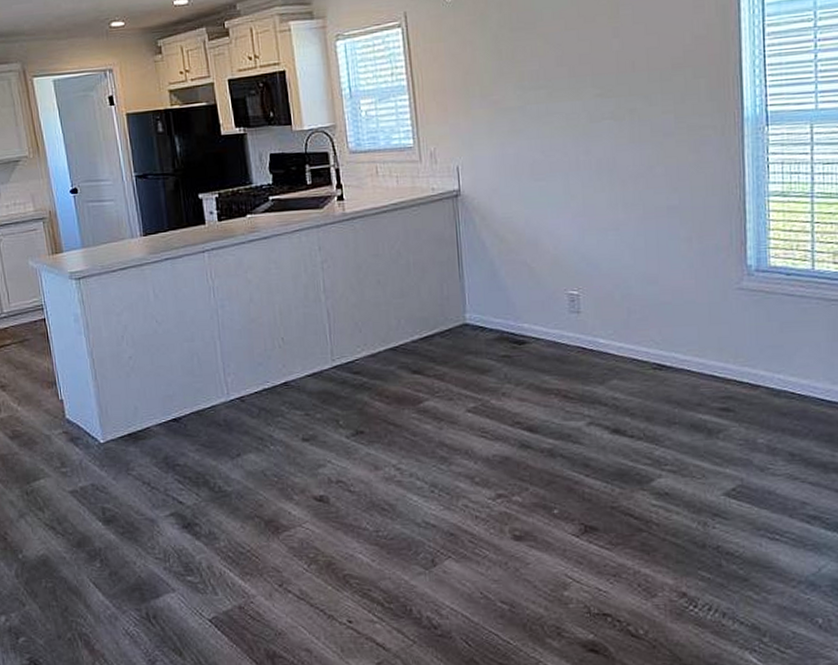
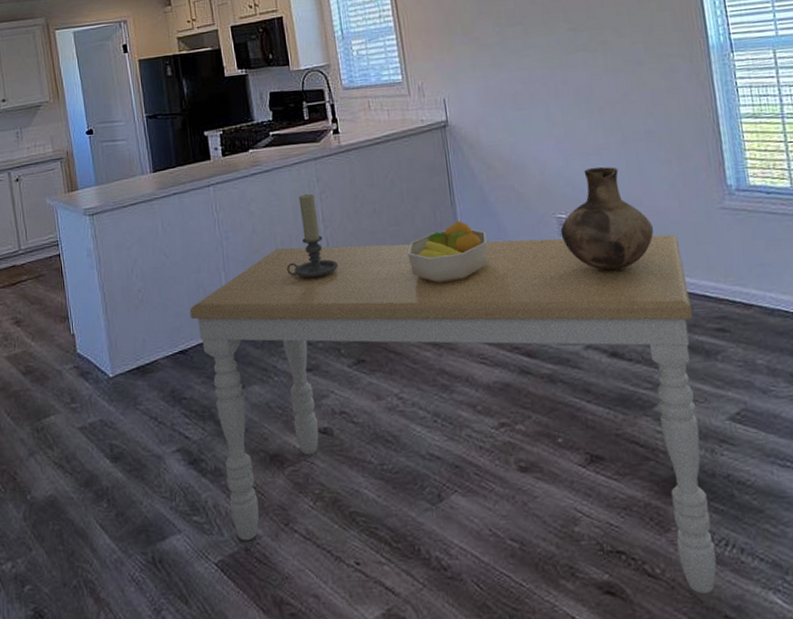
dining table: none [183,314,699,652] -> present [189,234,717,594]
candle holder: none [285,262,339,350] -> present [287,193,338,279]
fruit bowl: none [411,295,495,358] -> present [407,221,488,284]
vase: none [571,242,668,349] -> present [560,166,654,271]

